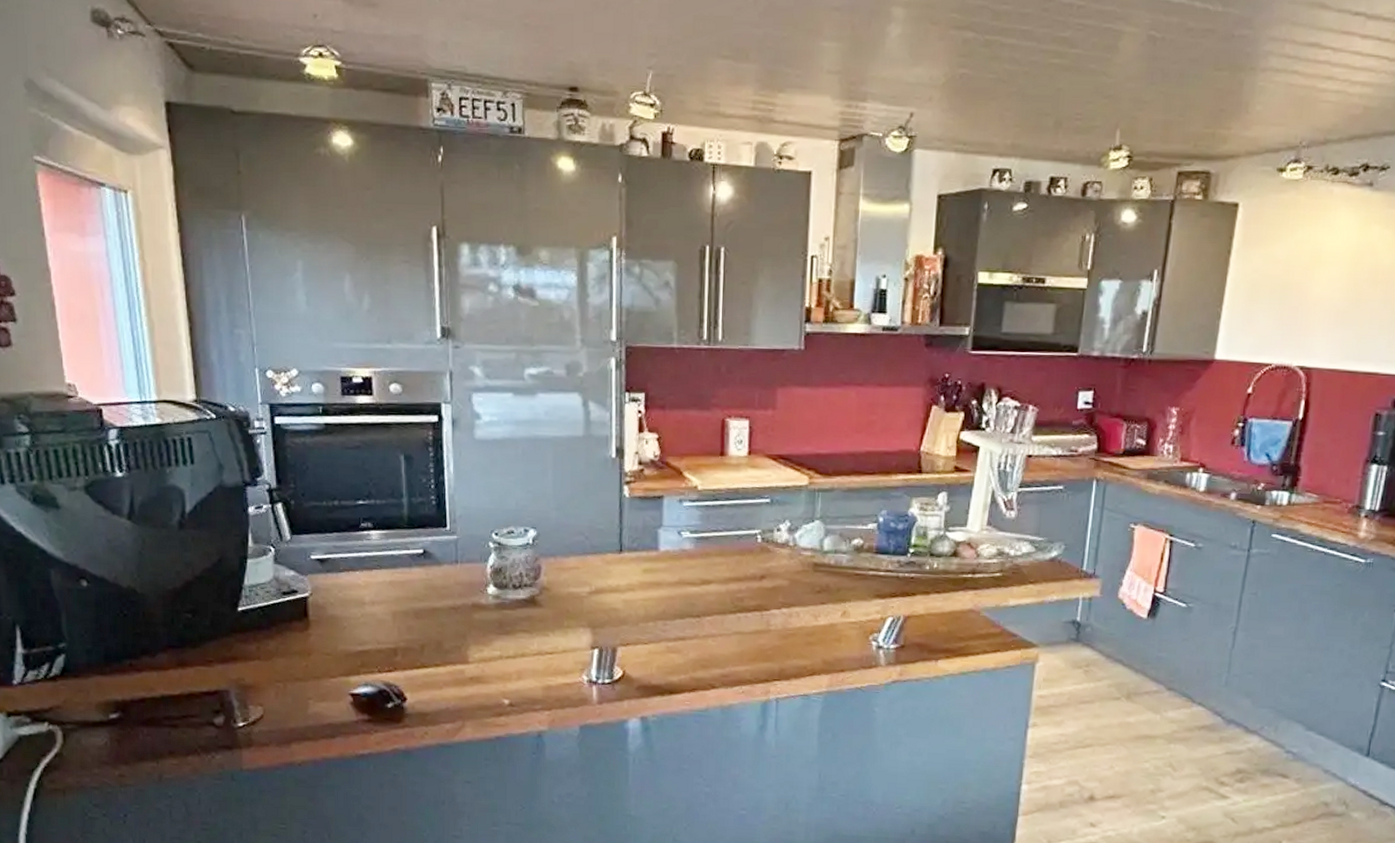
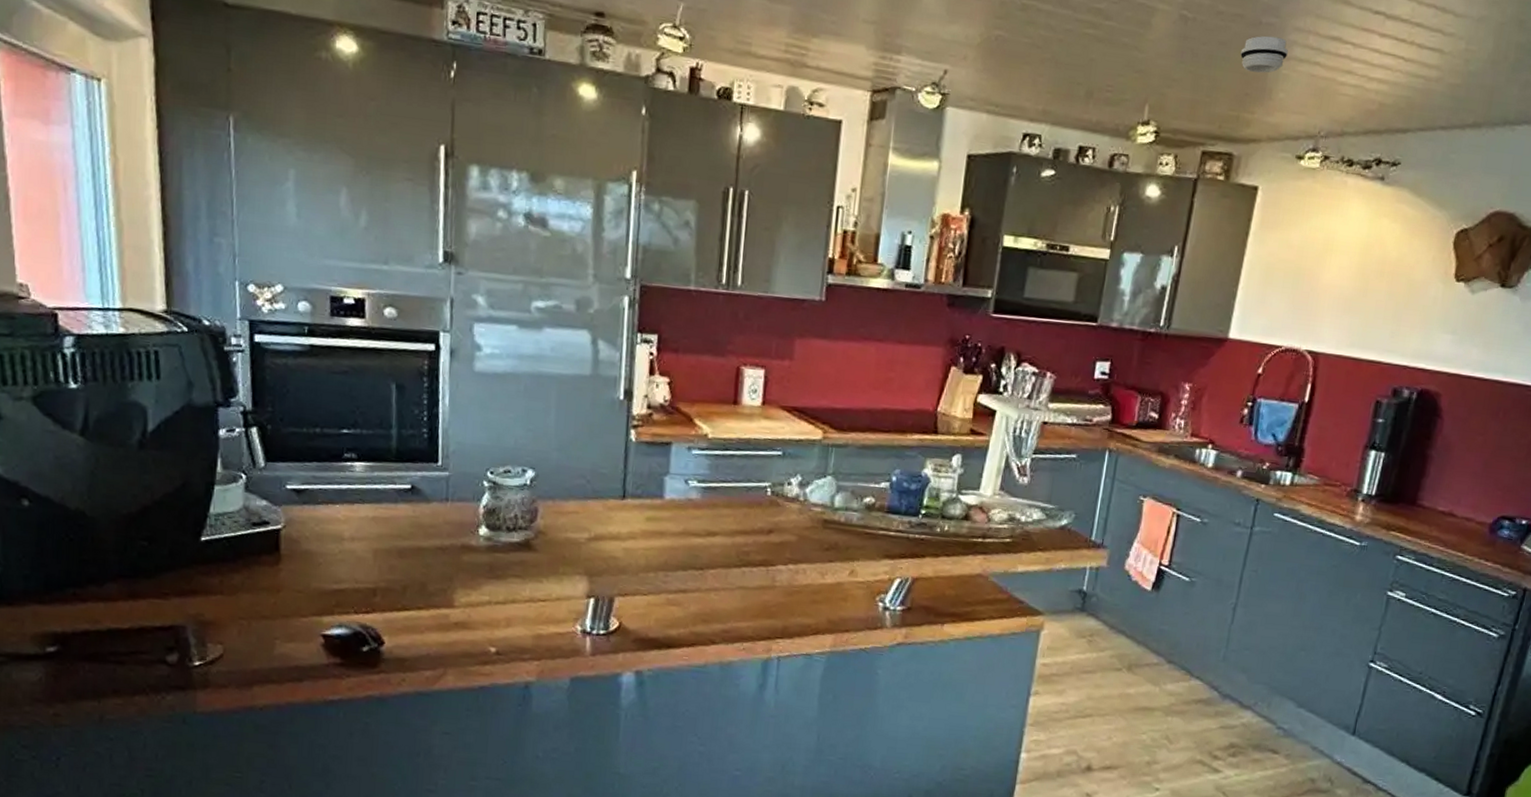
smoke detector: none [1213,48,1263,87] -> present [1240,35,1288,73]

